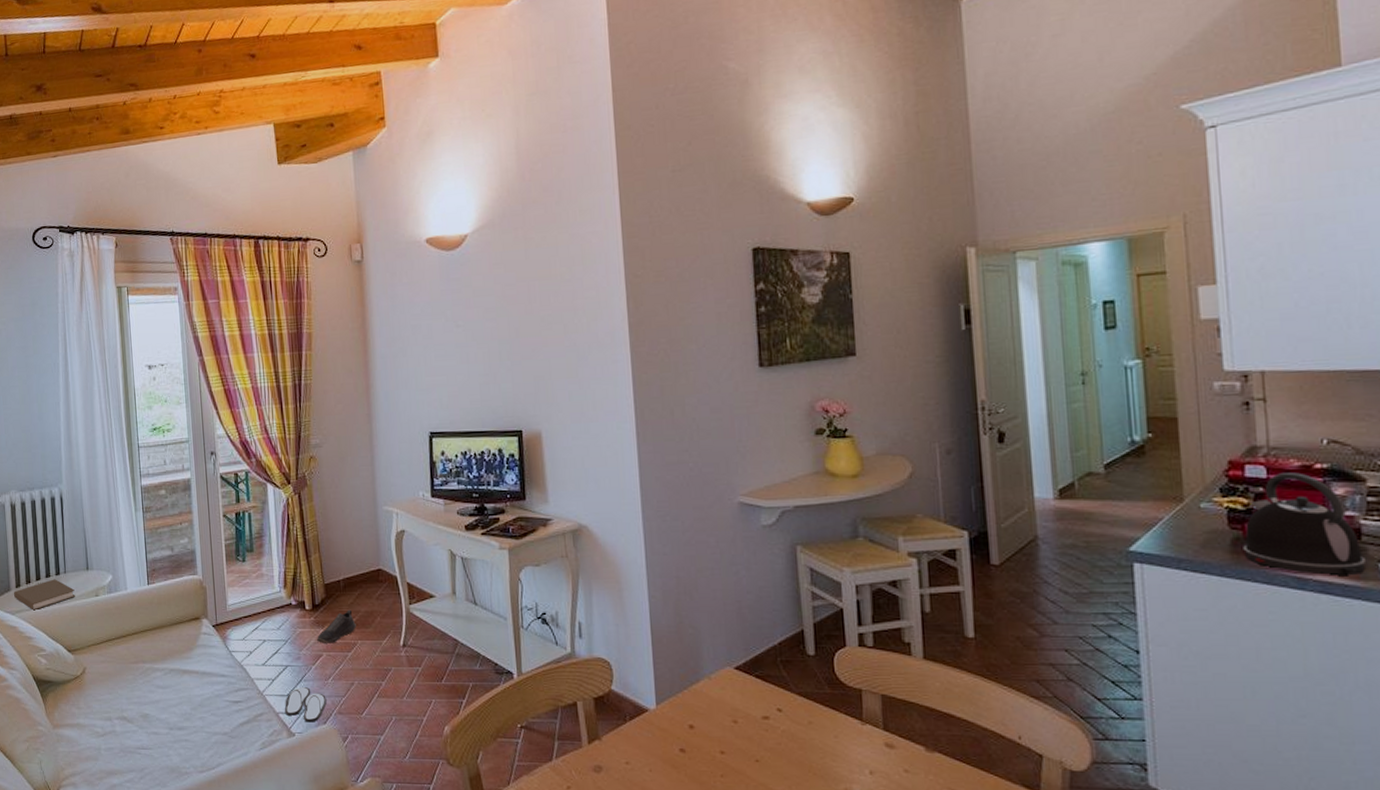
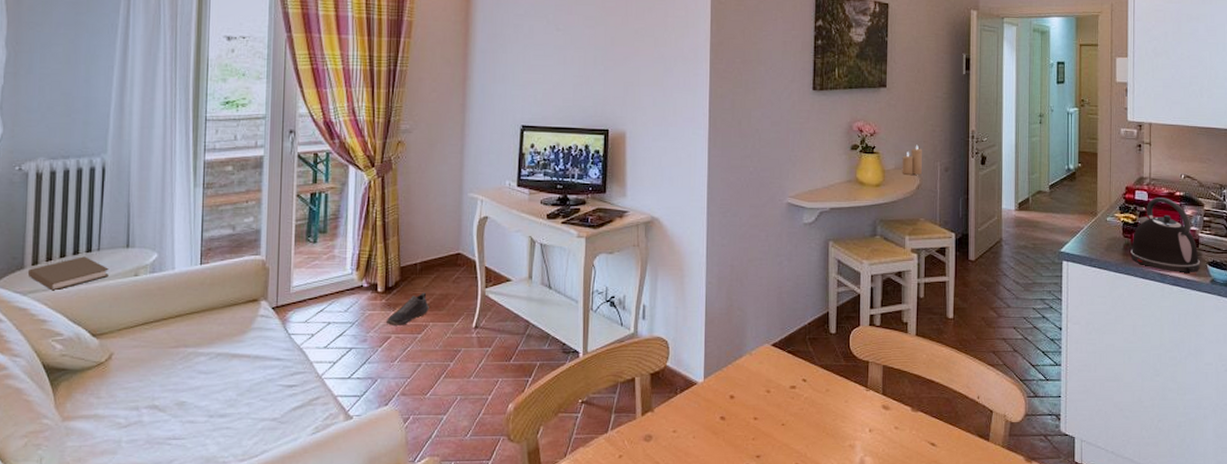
slippers: present [285,687,327,722] -> none [345,369,390,405]
candle: none [885,423,914,463] -> present [902,144,922,176]

